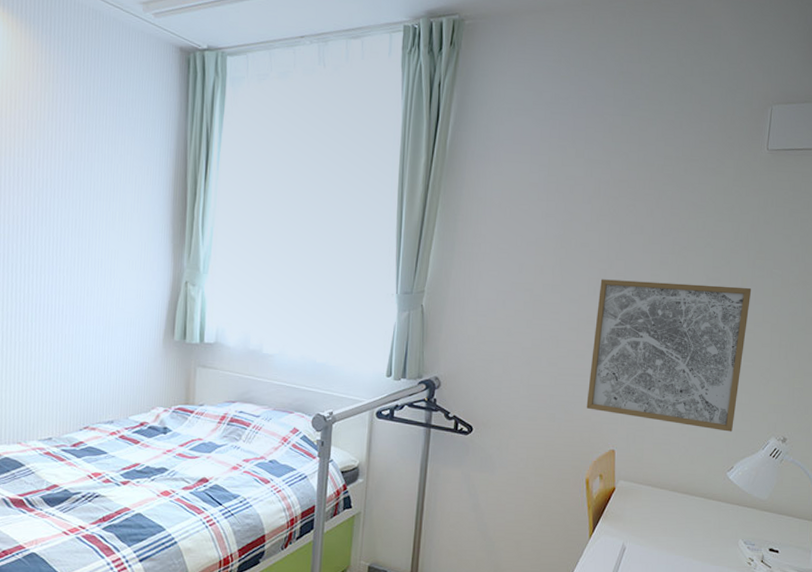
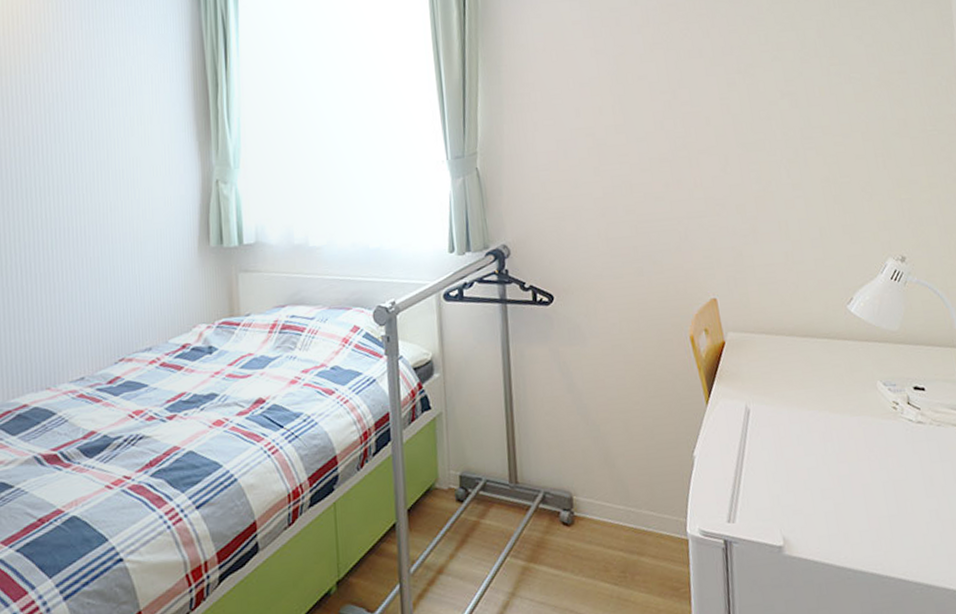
wall art: present [586,279,752,432] -> none [666,97,844,259]

